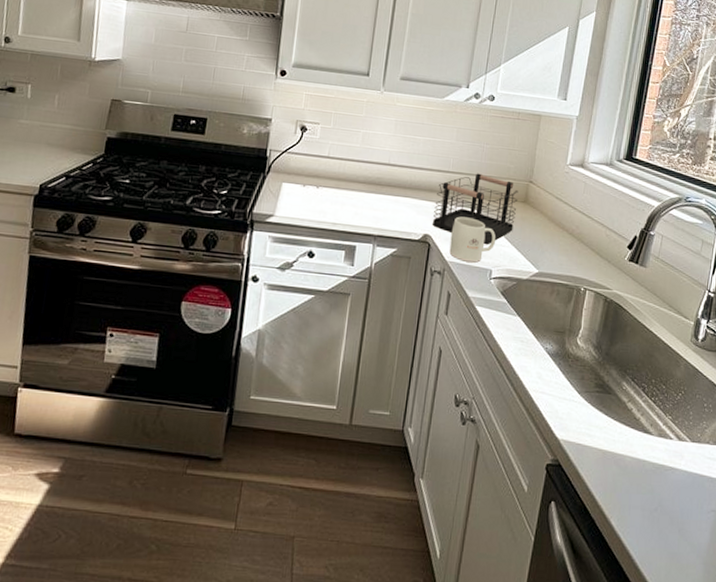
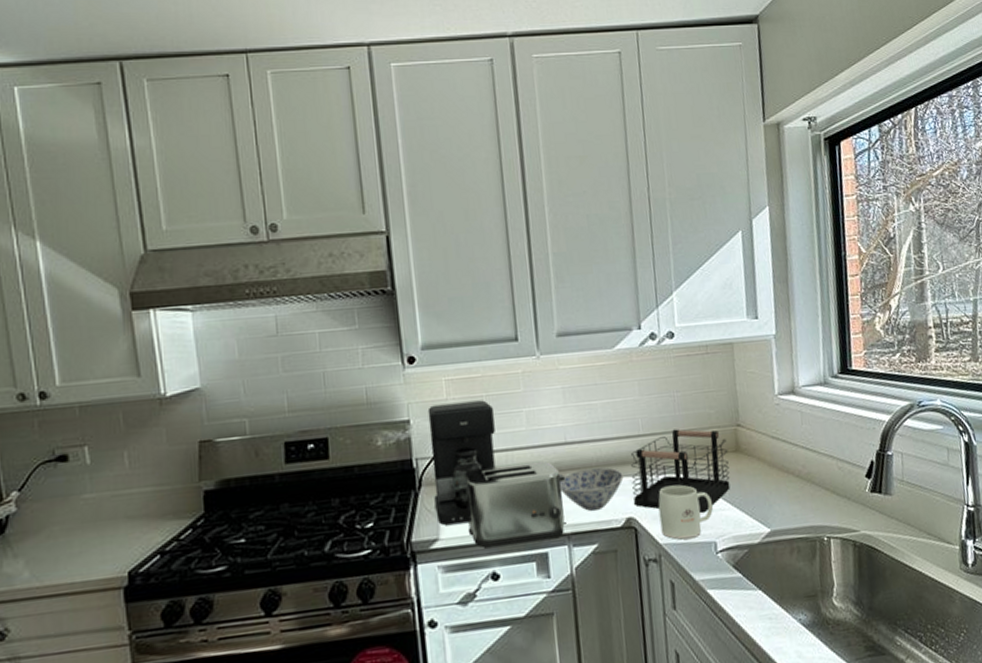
coffee maker: none [276,111,339,207] -> present [427,400,496,525]
toaster: none [297,167,383,237] -> present [464,460,566,549]
bowl: none [377,187,429,223] -> present [560,467,624,512]

